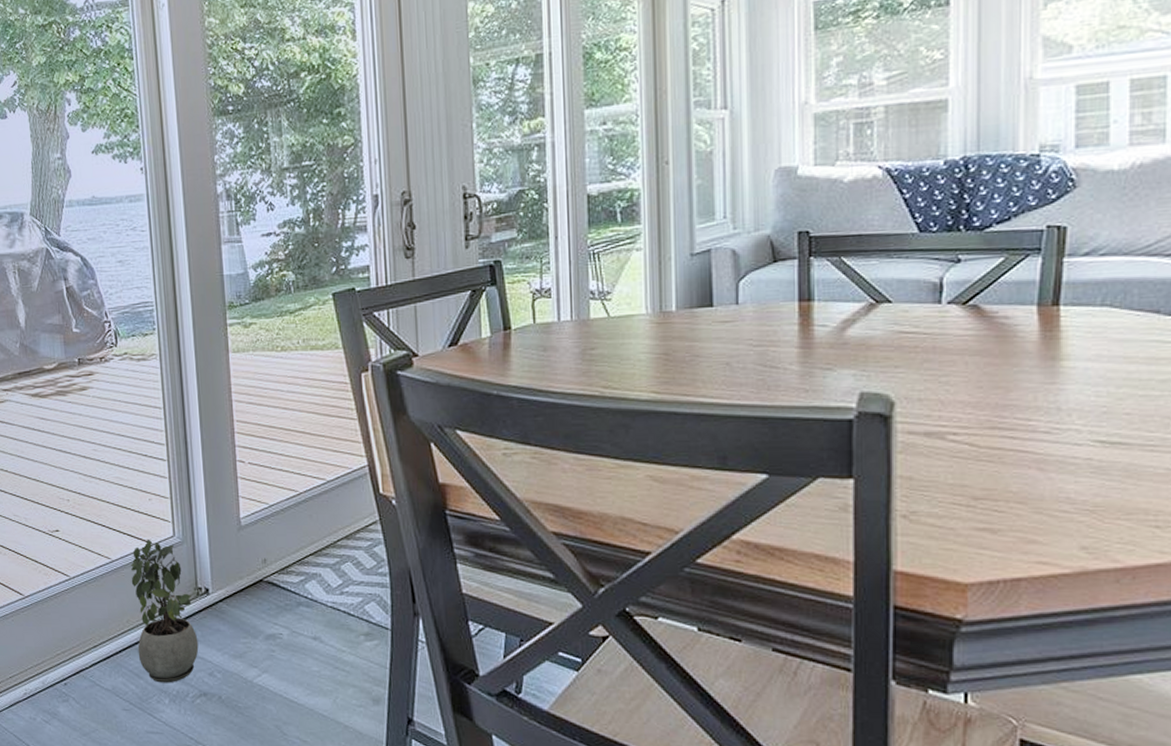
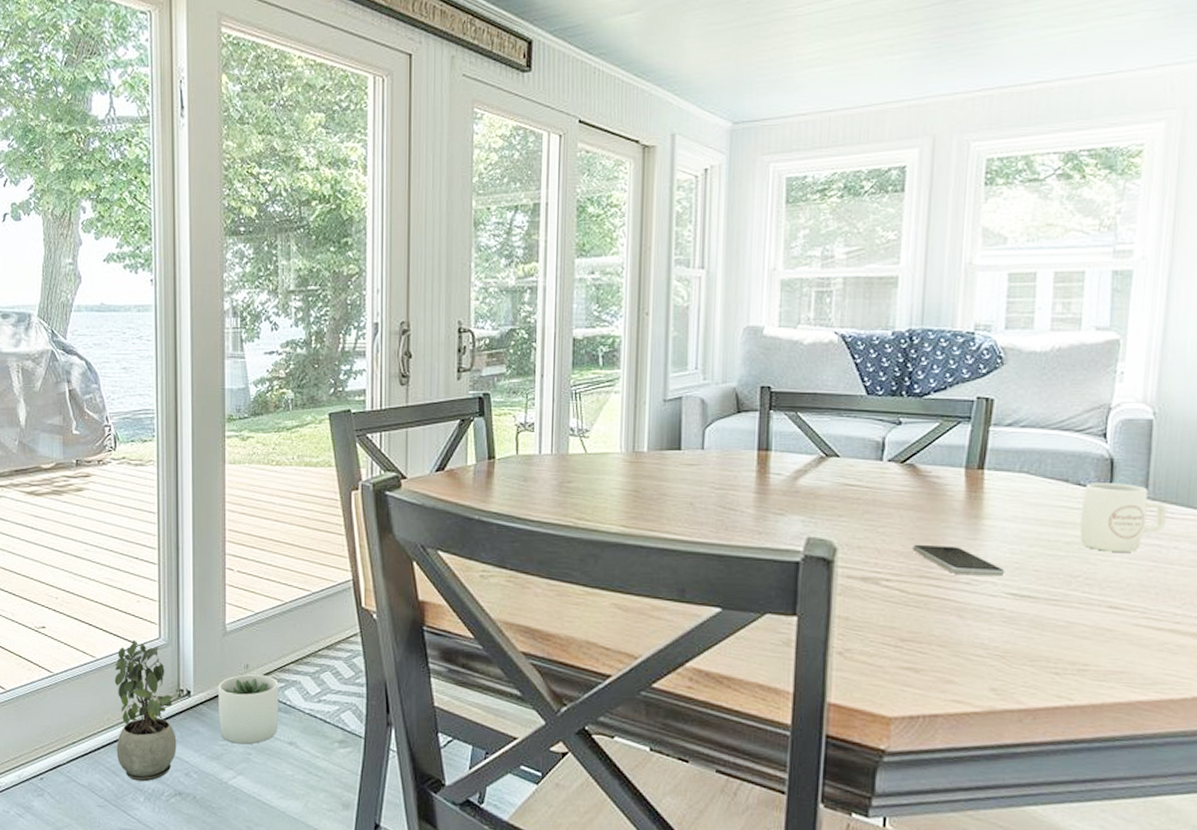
planter: none [237,569,301,641] -> present [218,674,279,745]
mobile phone: none [981,392,1091,424] -> present [912,544,1005,577]

